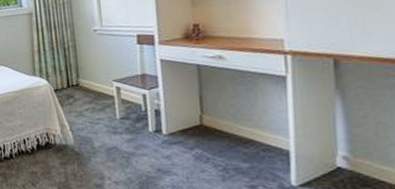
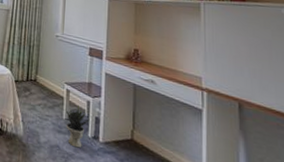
potted plant: none [118,102,148,145] -> present [65,106,90,148]

